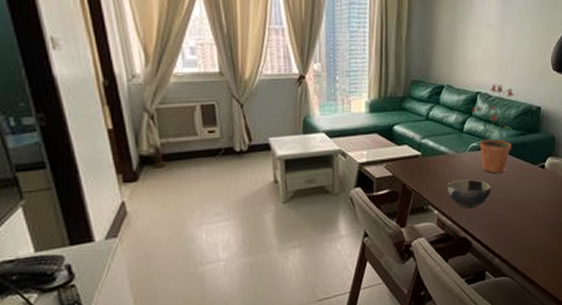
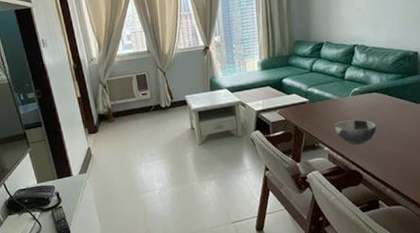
potted plant: present [471,83,515,174] -> none [350,36,393,113]

